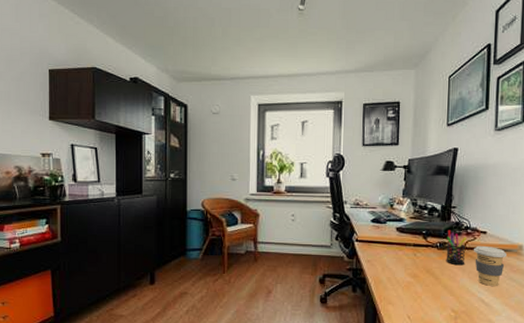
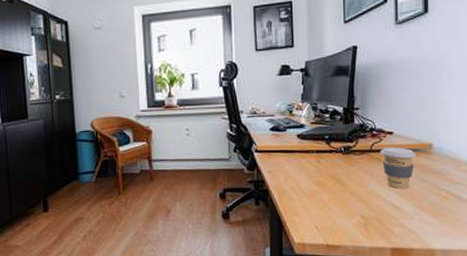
pen holder: present [446,230,466,266] -> none [351,133,372,170]

